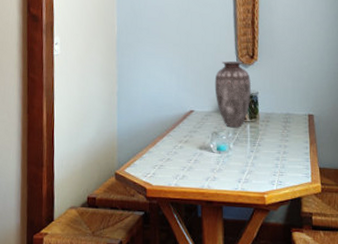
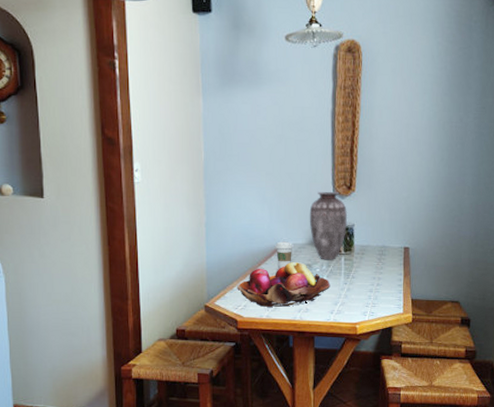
fruit basket: none [146,129,237,175] -> present [237,261,331,307]
coffee cup: none [182,109,200,135] -> present [275,241,294,268]

